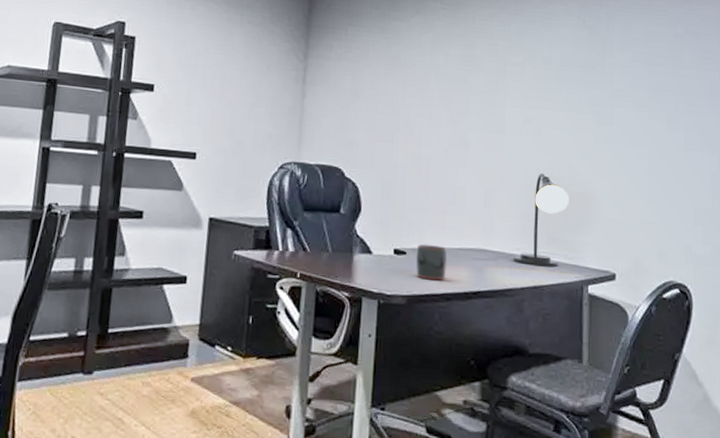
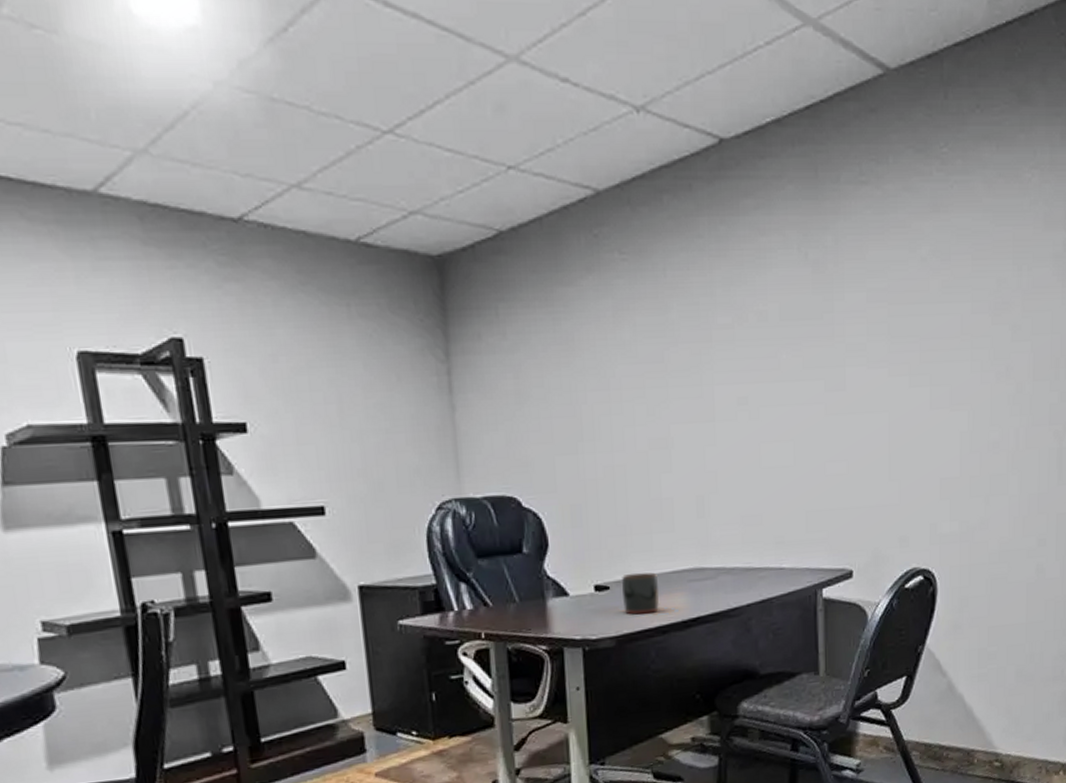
desk lamp: present [513,173,569,268] -> none [736,464,797,578]

